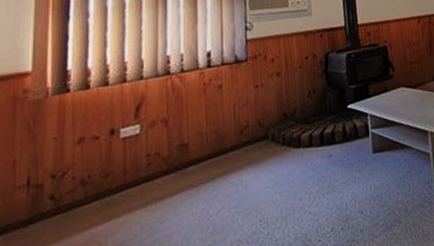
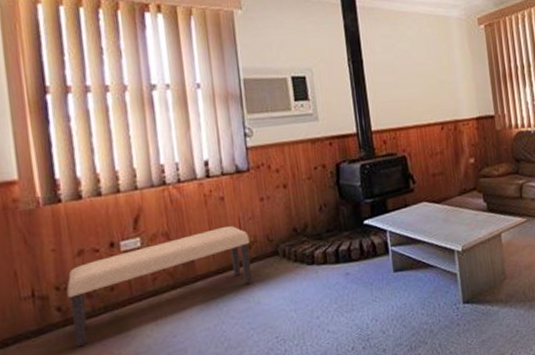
bench: none [62,112,242,237] -> present [66,225,253,347]

